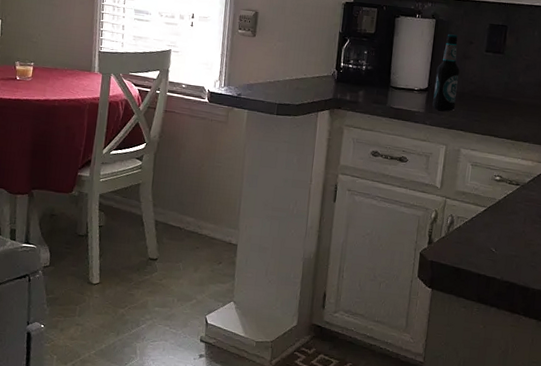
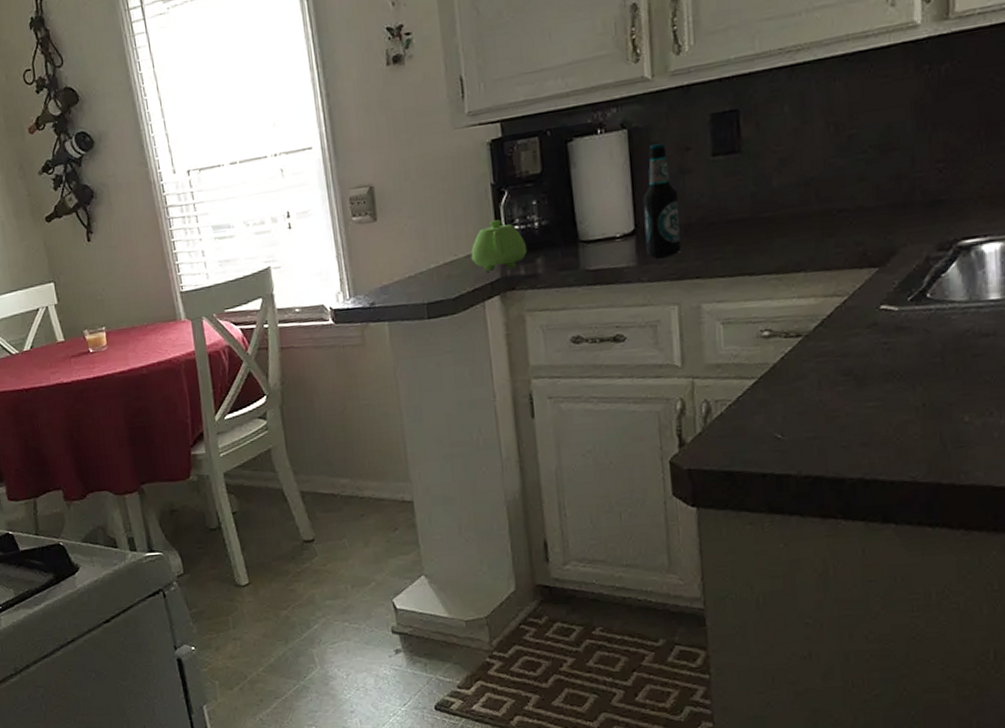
teapot: none [315,57,355,94] -> present [471,219,528,272]

